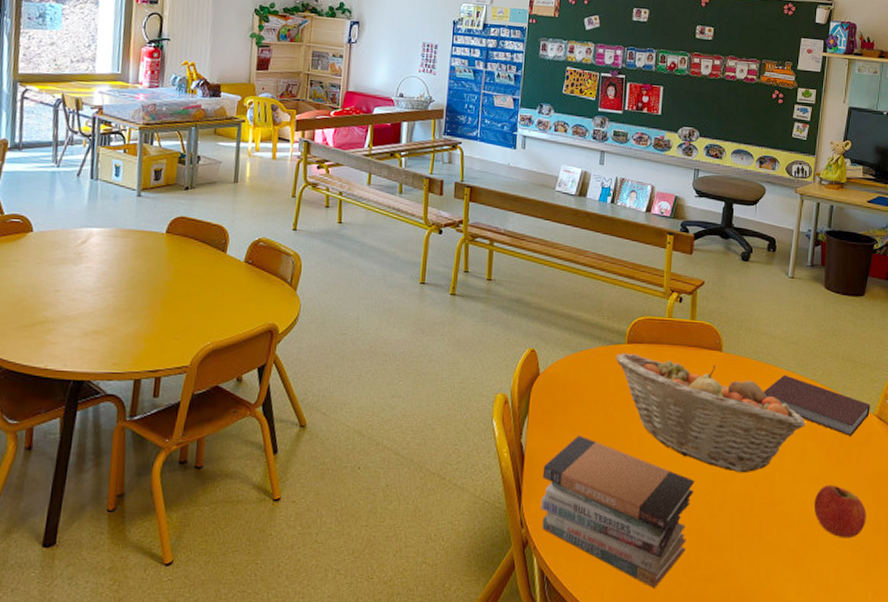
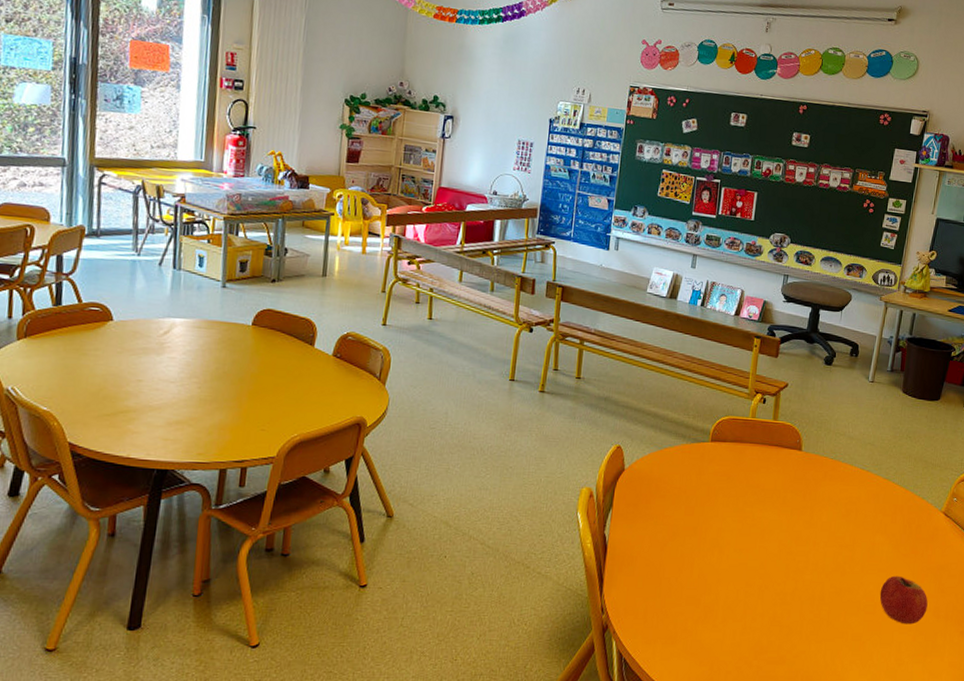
book stack: present [540,436,695,588] -> none [621,528,770,669]
fruit basket: present [615,352,805,473] -> none [698,450,877,565]
notebook: present [763,374,870,436] -> none [838,473,938,531]

